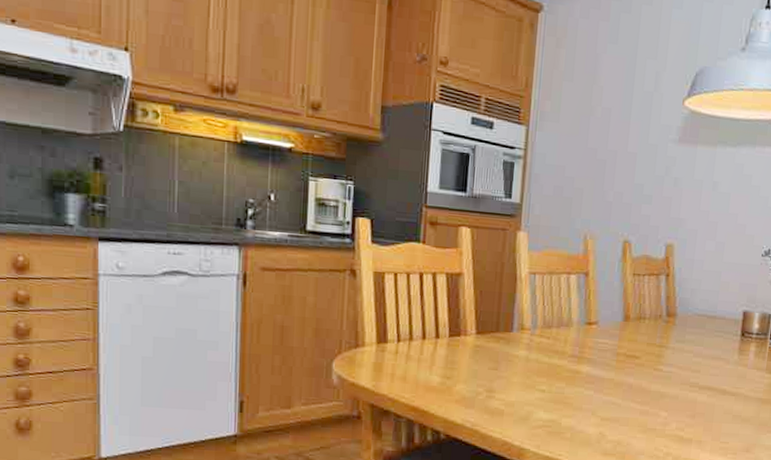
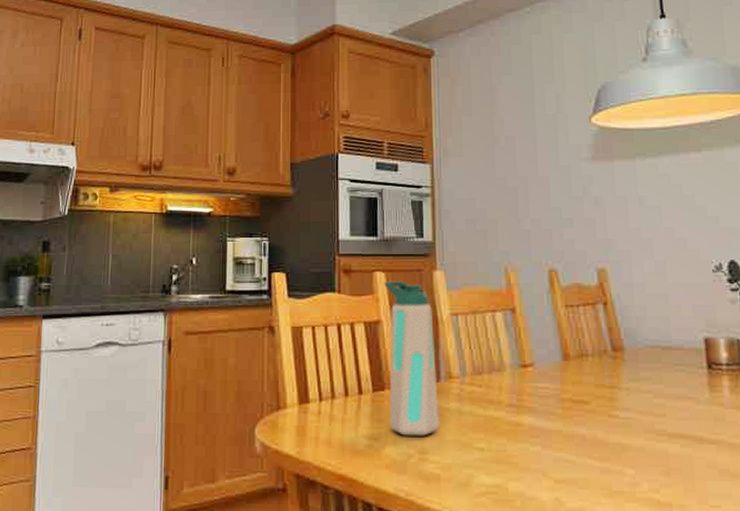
water bottle: none [462,236,513,378] -> present [384,281,439,436]

